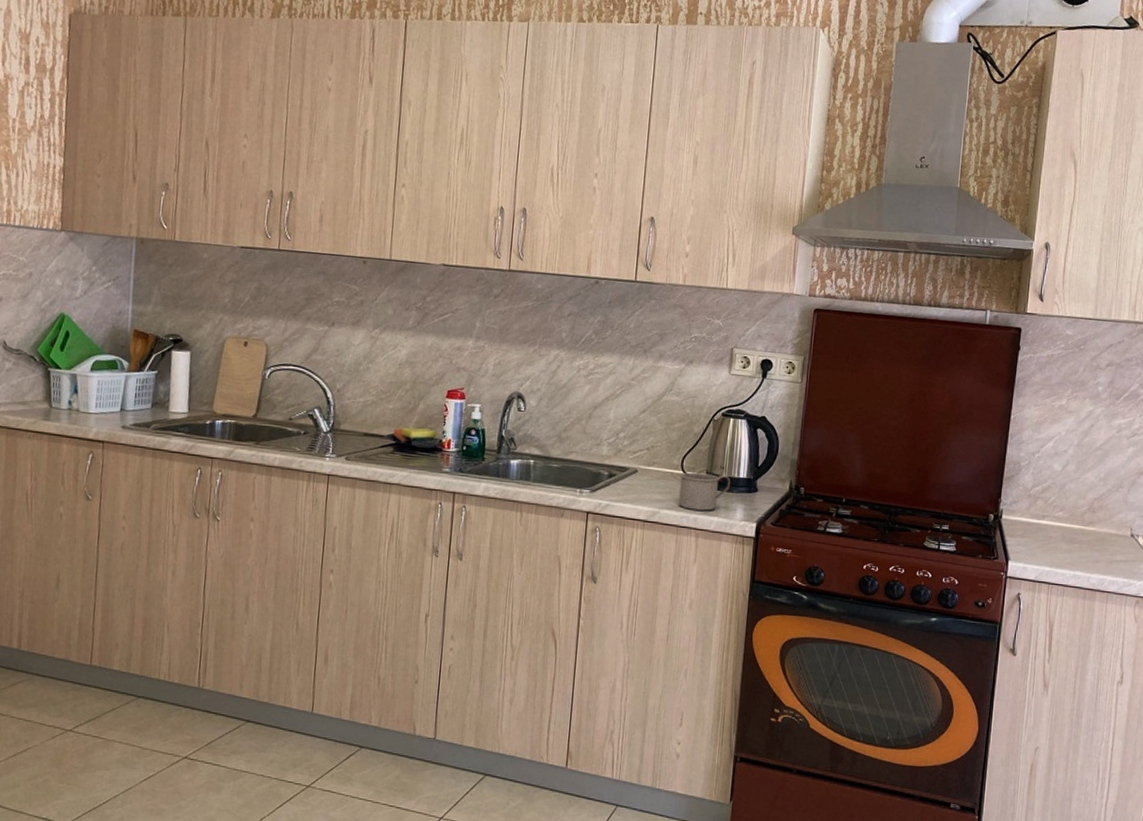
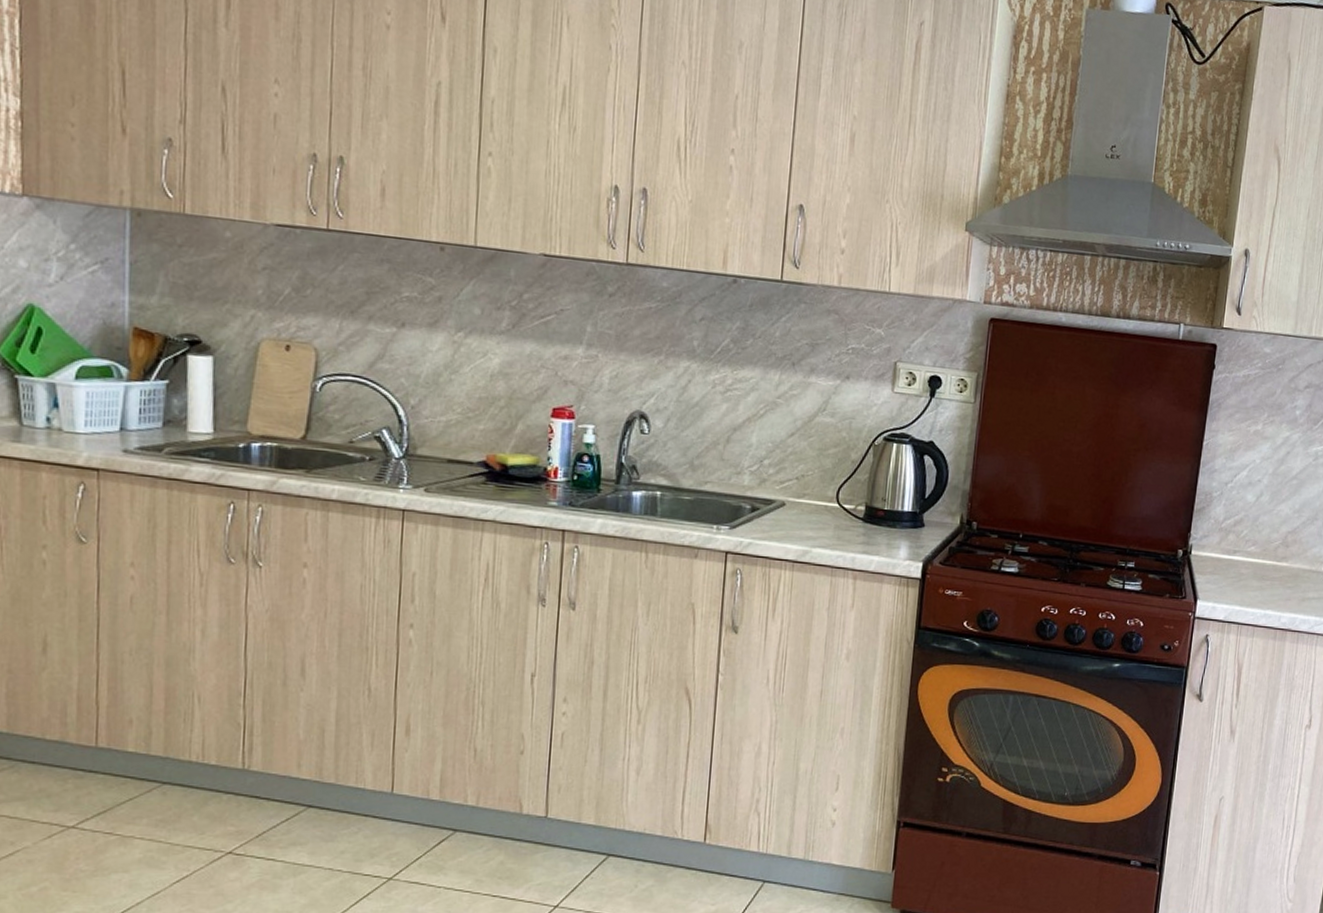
mug: present [679,472,730,511] -> none [834,505,893,549]

